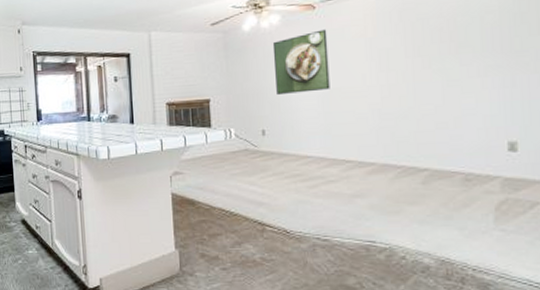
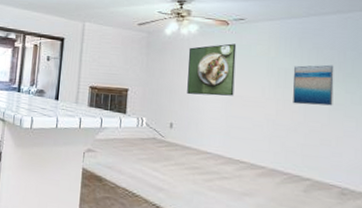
wall art: none [396,36,446,88] -> present [292,64,334,106]

